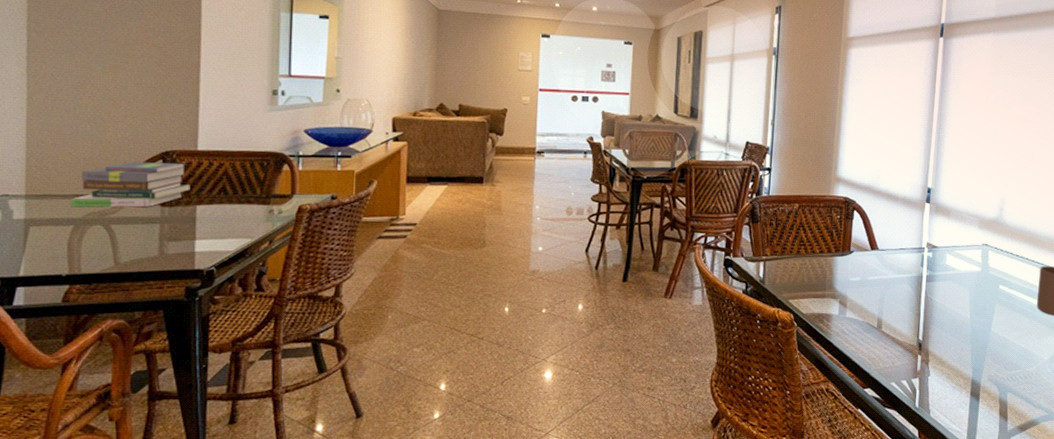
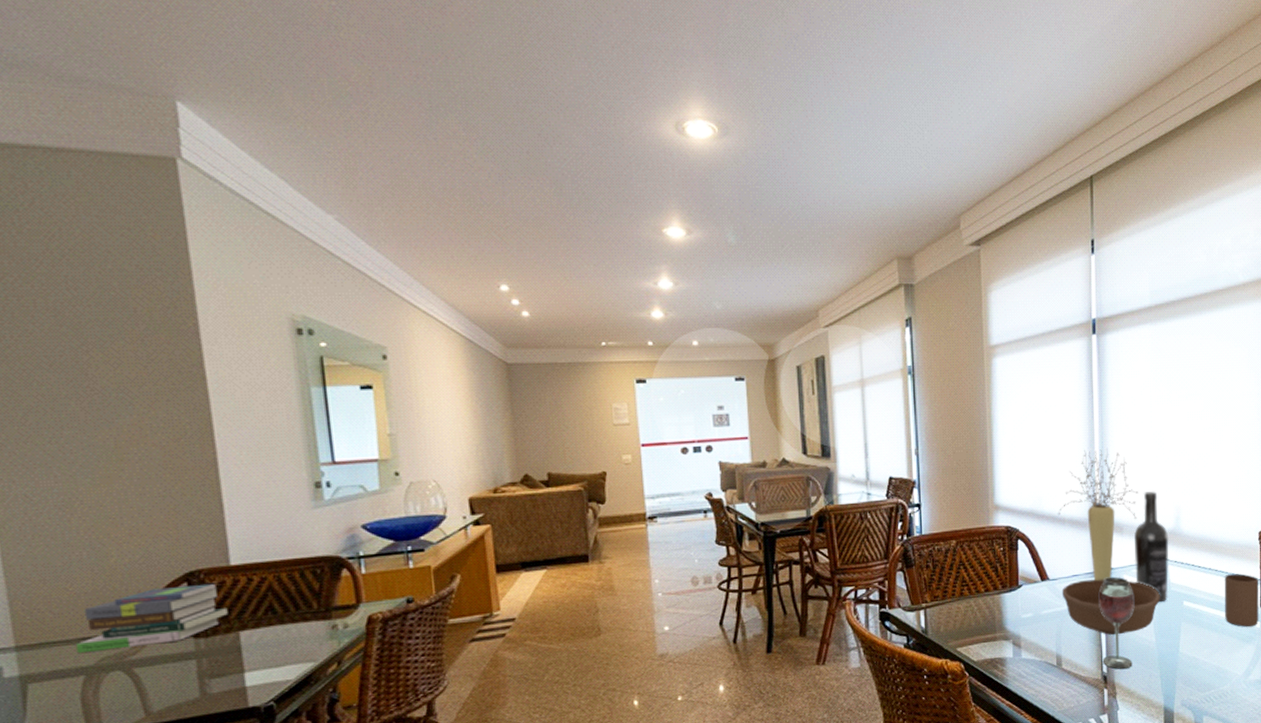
bowl: none [888,254,978,307] -> present [1061,579,1160,635]
flower arrangement: none [891,138,968,256] -> present [1057,448,1138,581]
wineglass: none [919,254,955,339] -> present [1098,576,1135,669]
wine bottle: none [957,181,992,284] -> present [1133,490,1169,602]

